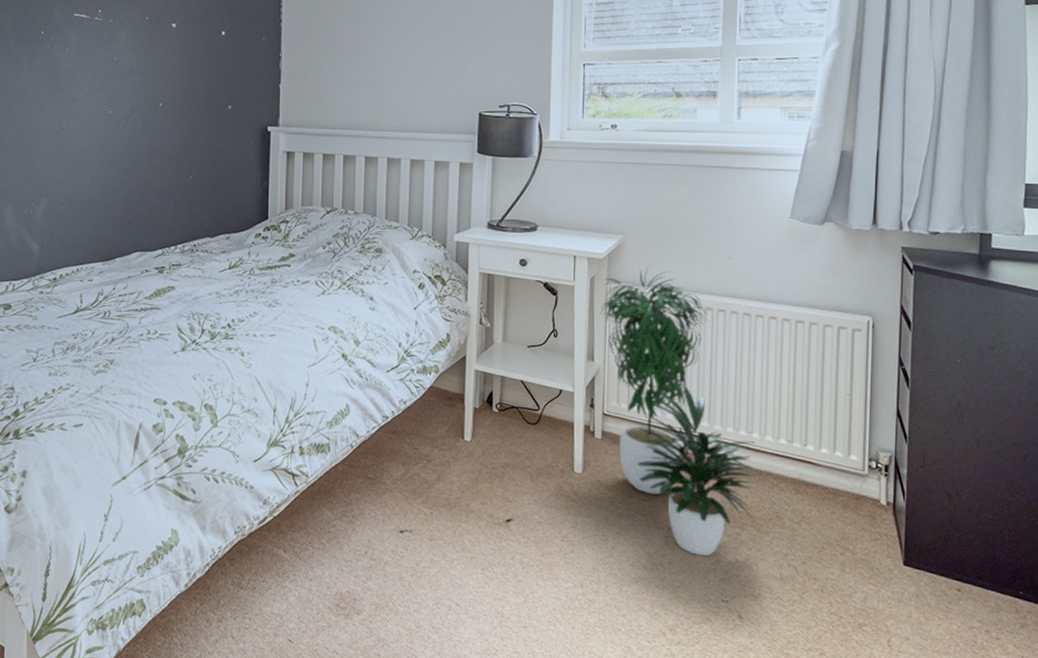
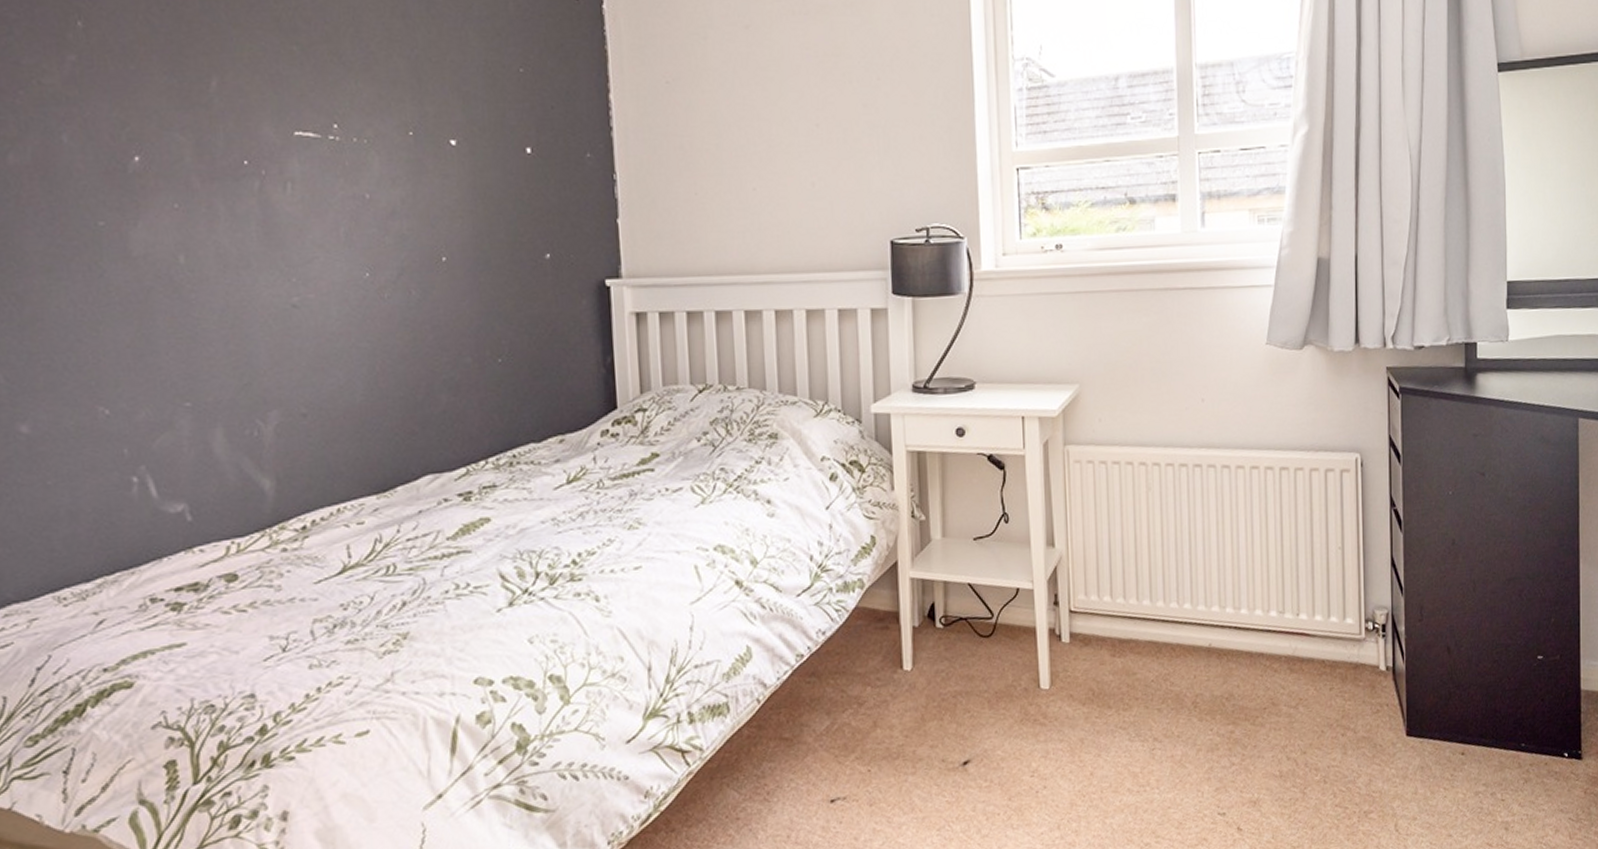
potted plant: present [600,267,756,557] -> none [1057,422,1250,766]

